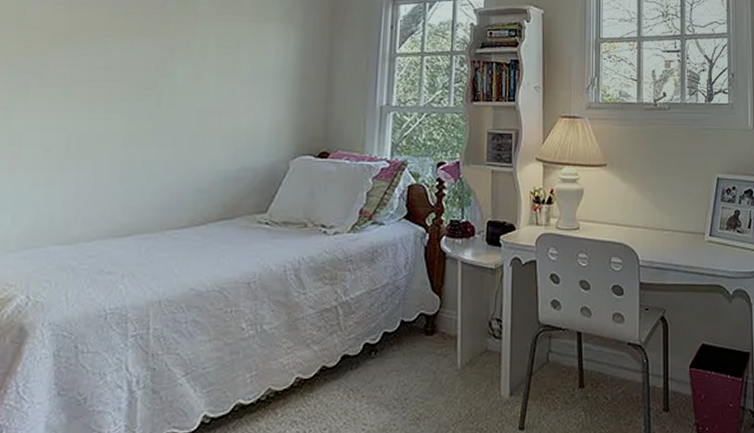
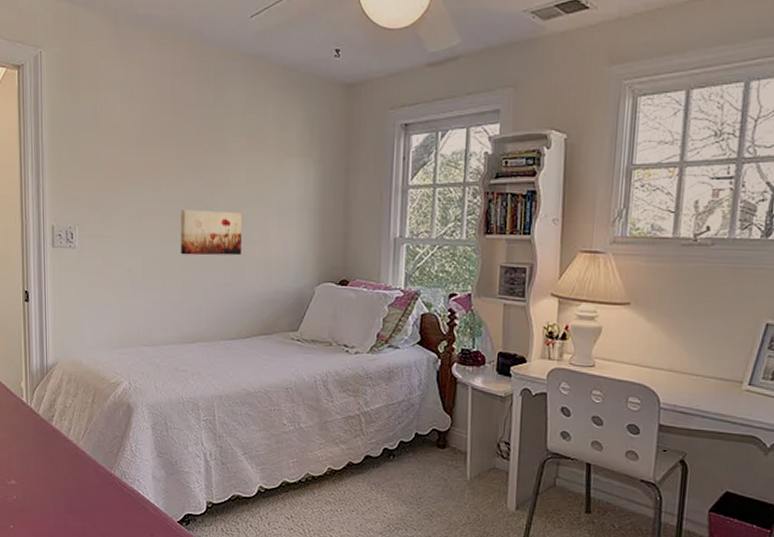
wall art: none [123,77,208,129] -> present [181,210,243,256]

